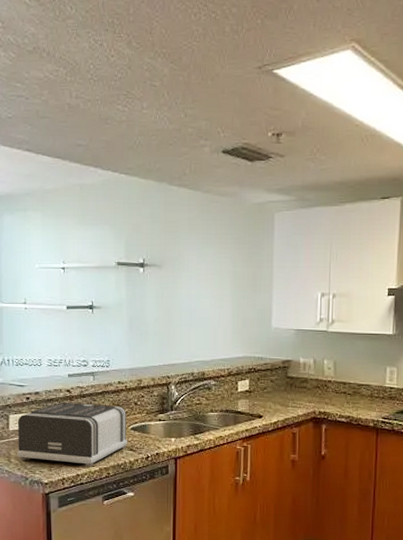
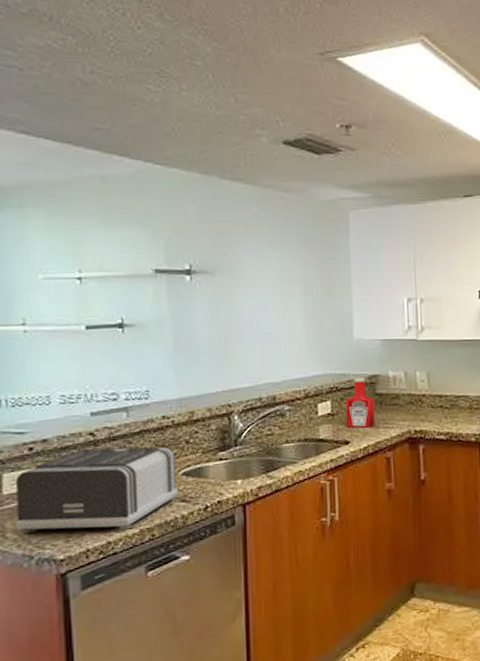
ketchup bottle: none [260,361,287,405] -> present [345,376,375,428]

